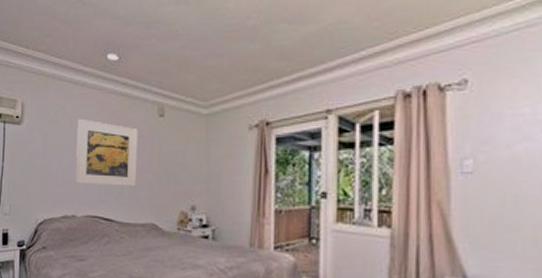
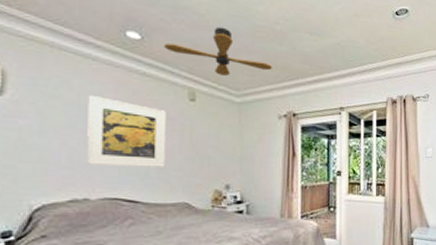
ceiling fan: none [137,34,244,87] -> present [164,26,273,77]

